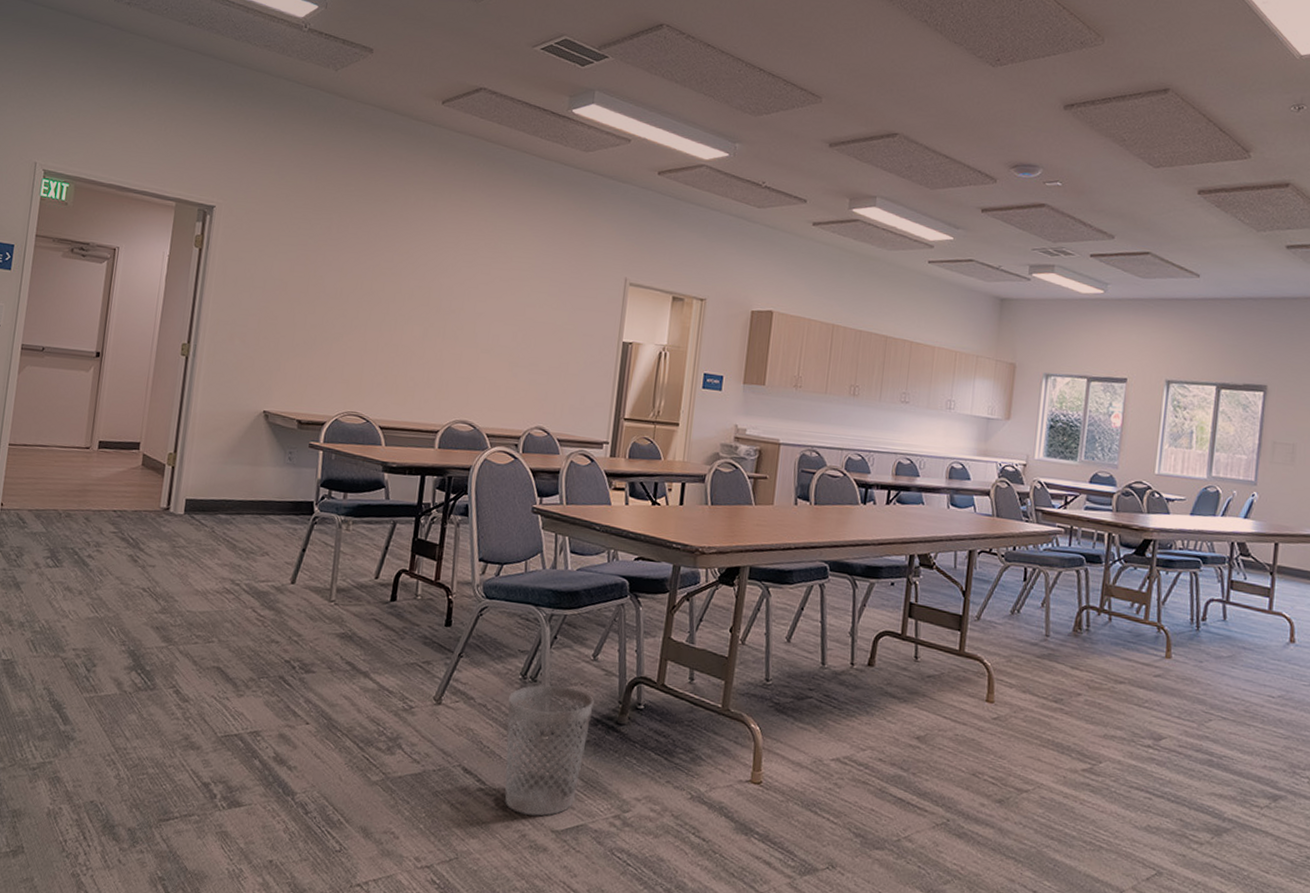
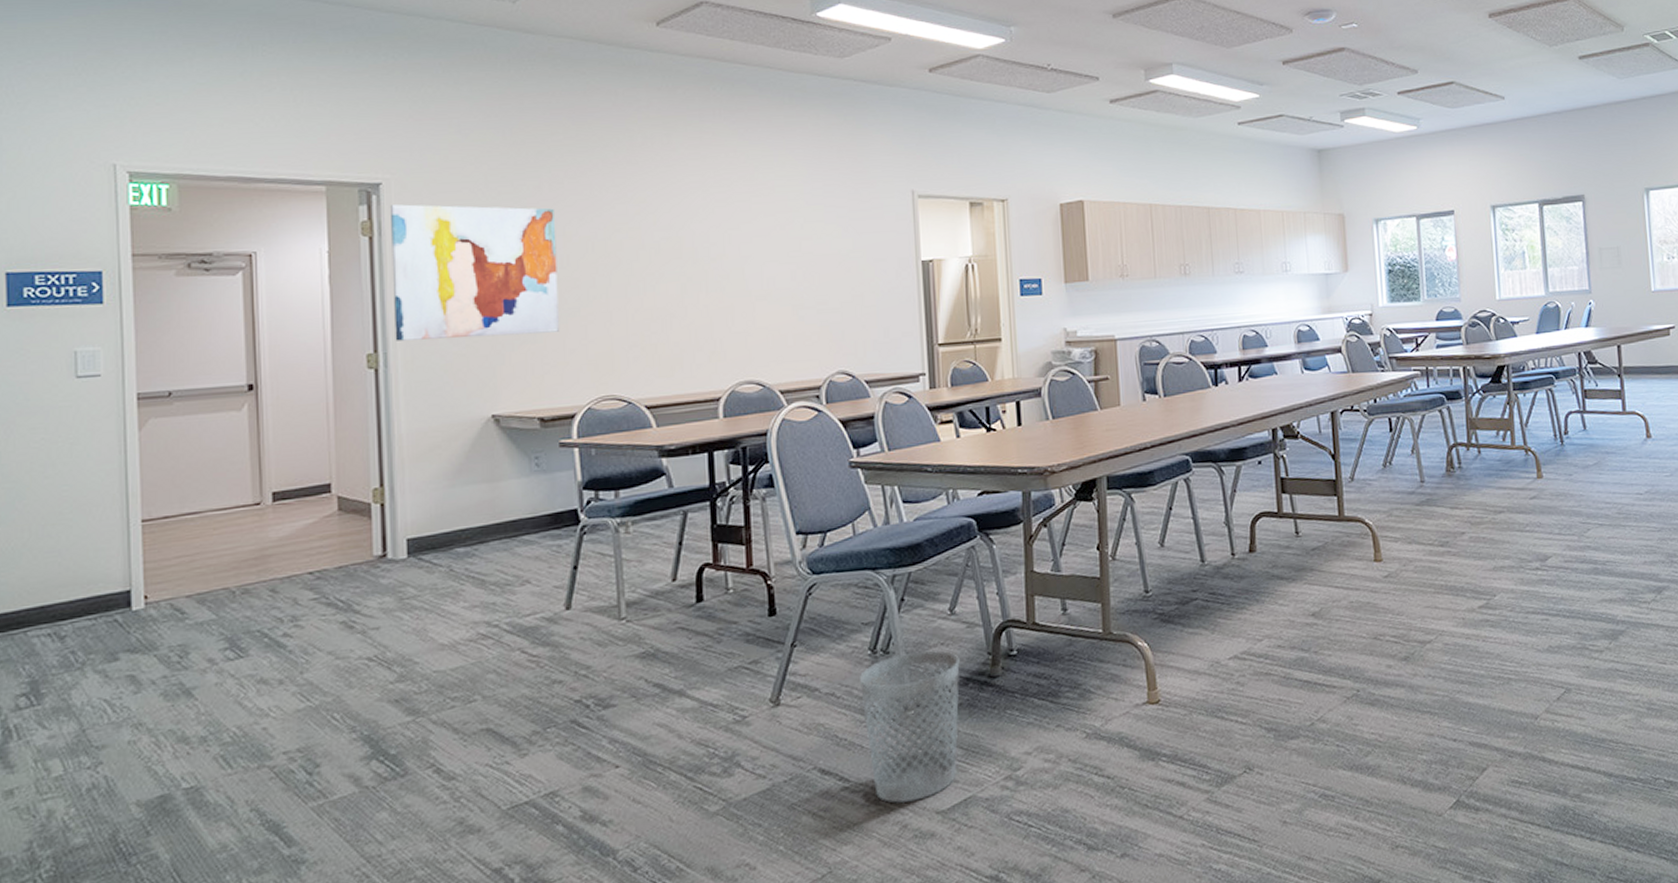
wall art: none [204,225,338,351] -> present [389,204,560,341]

